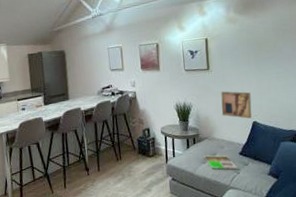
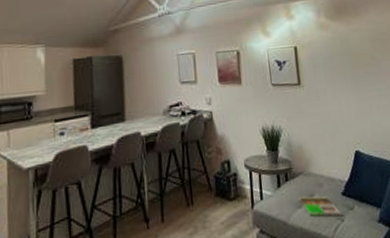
wall art: present [221,91,252,119] -> none [315,111,353,148]

